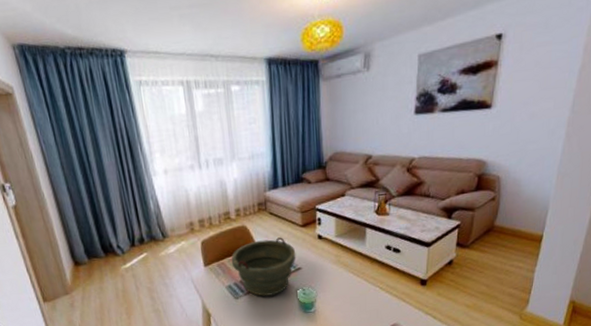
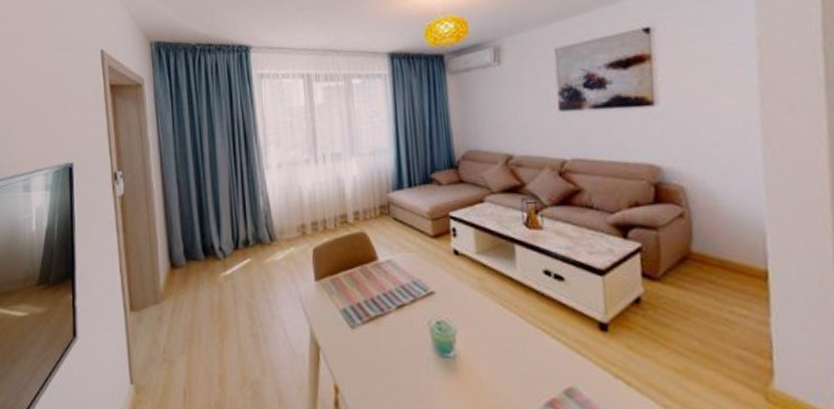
bowl: present [231,237,296,296] -> none [347,249,428,327]

